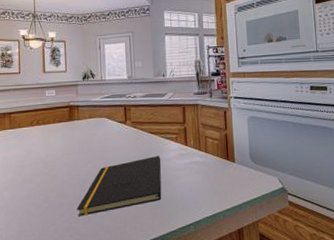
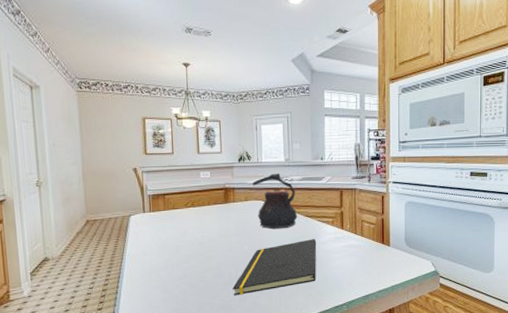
teapot: none [96,90,142,147] -> present [252,173,298,230]

